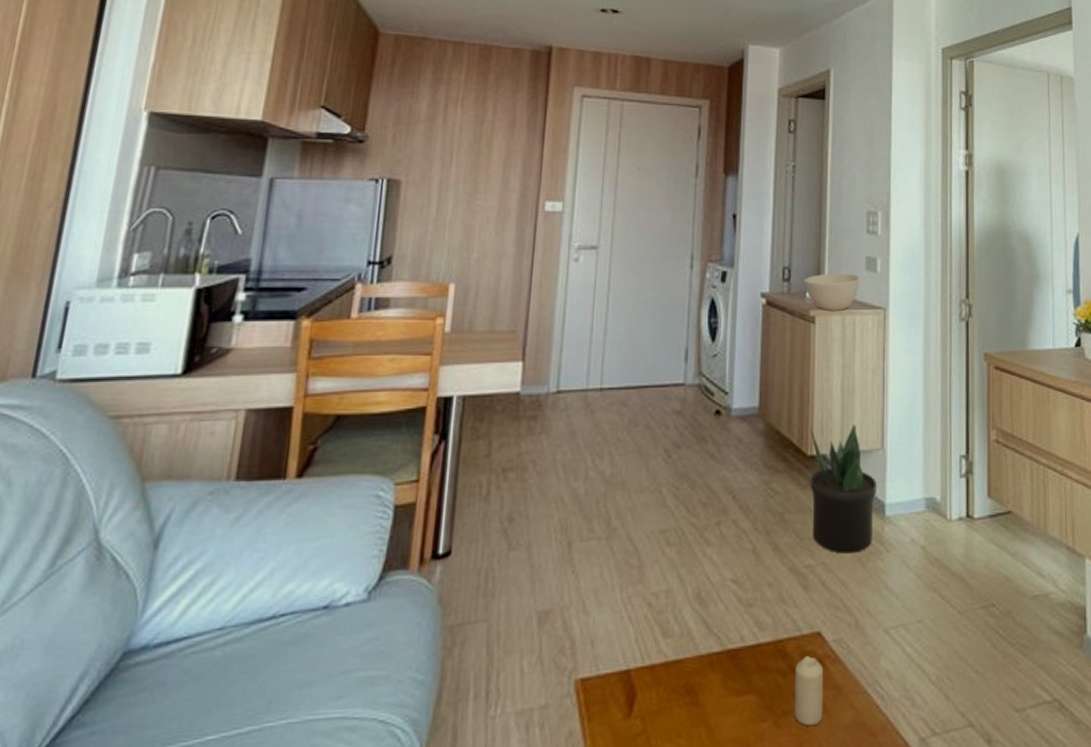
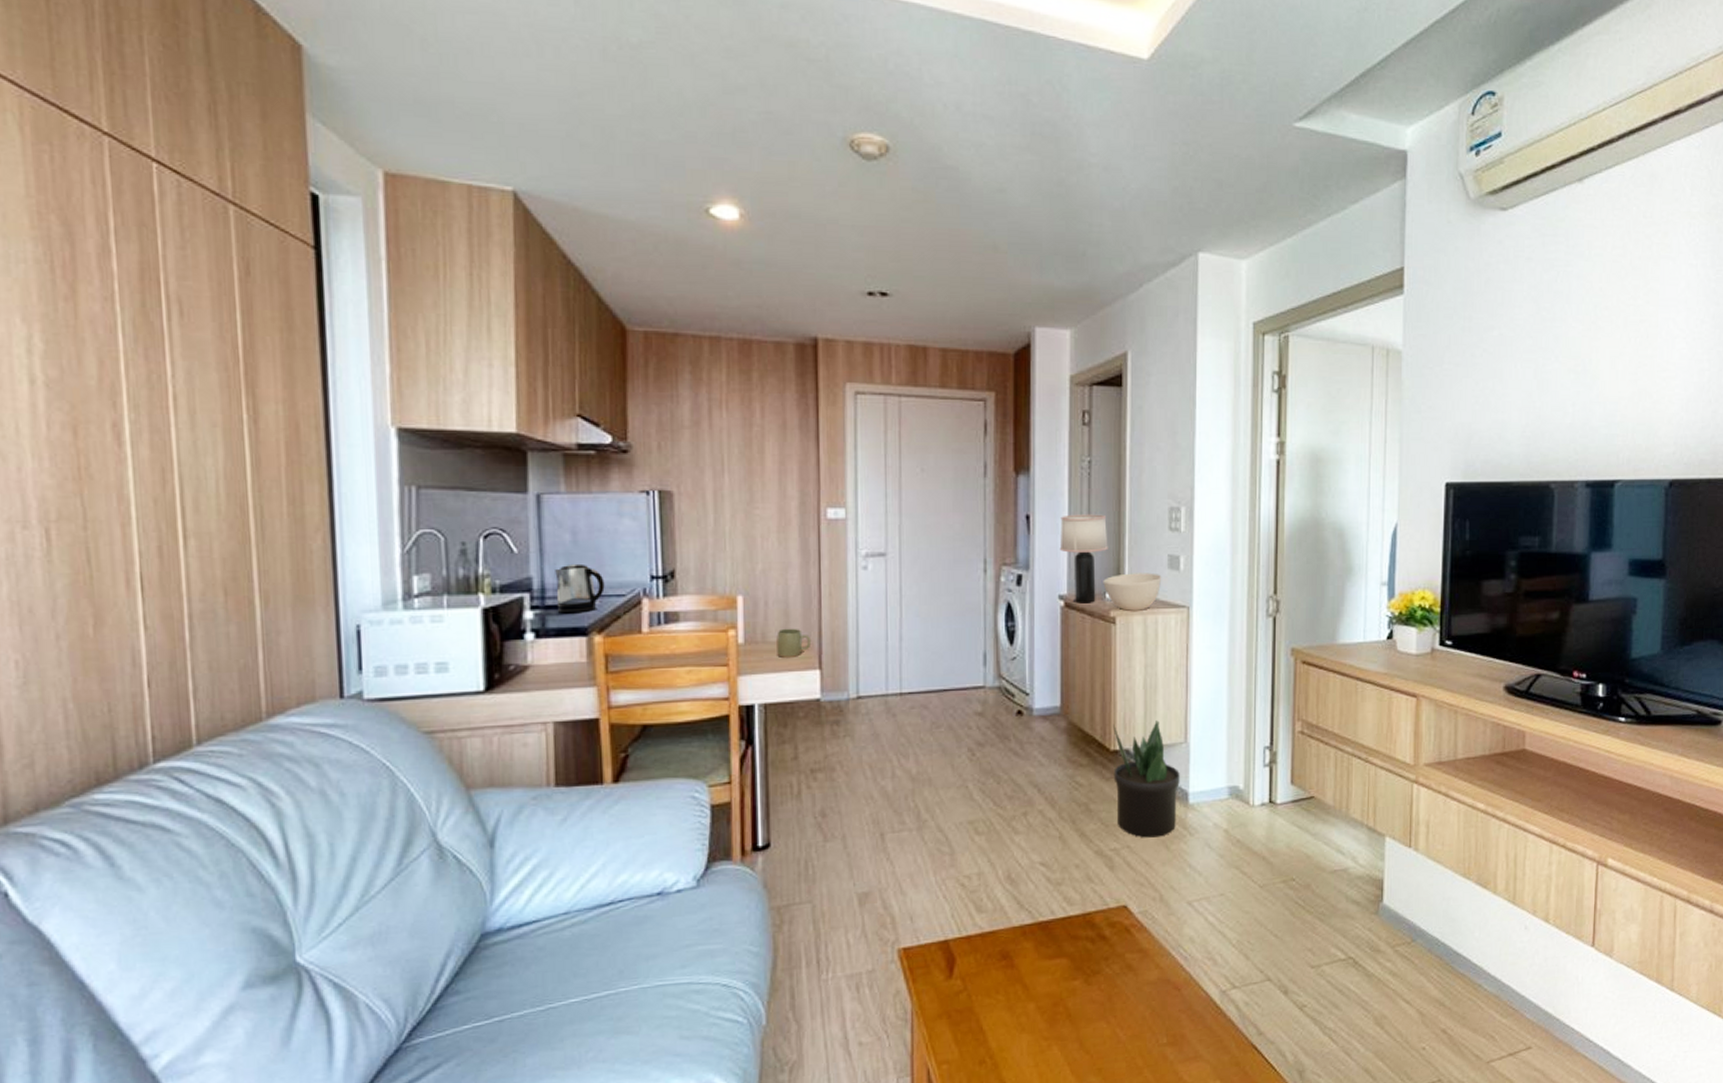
kettle: none [269,246,322,297] -> present [555,563,605,614]
mug: none [482,318,518,348] -> present [777,628,812,658]
table lamp: none [763,215,810,302] -> present [1059,514,1108,604]
candle: present [794,655,824,727] -> none [1103,925,1130,983]

